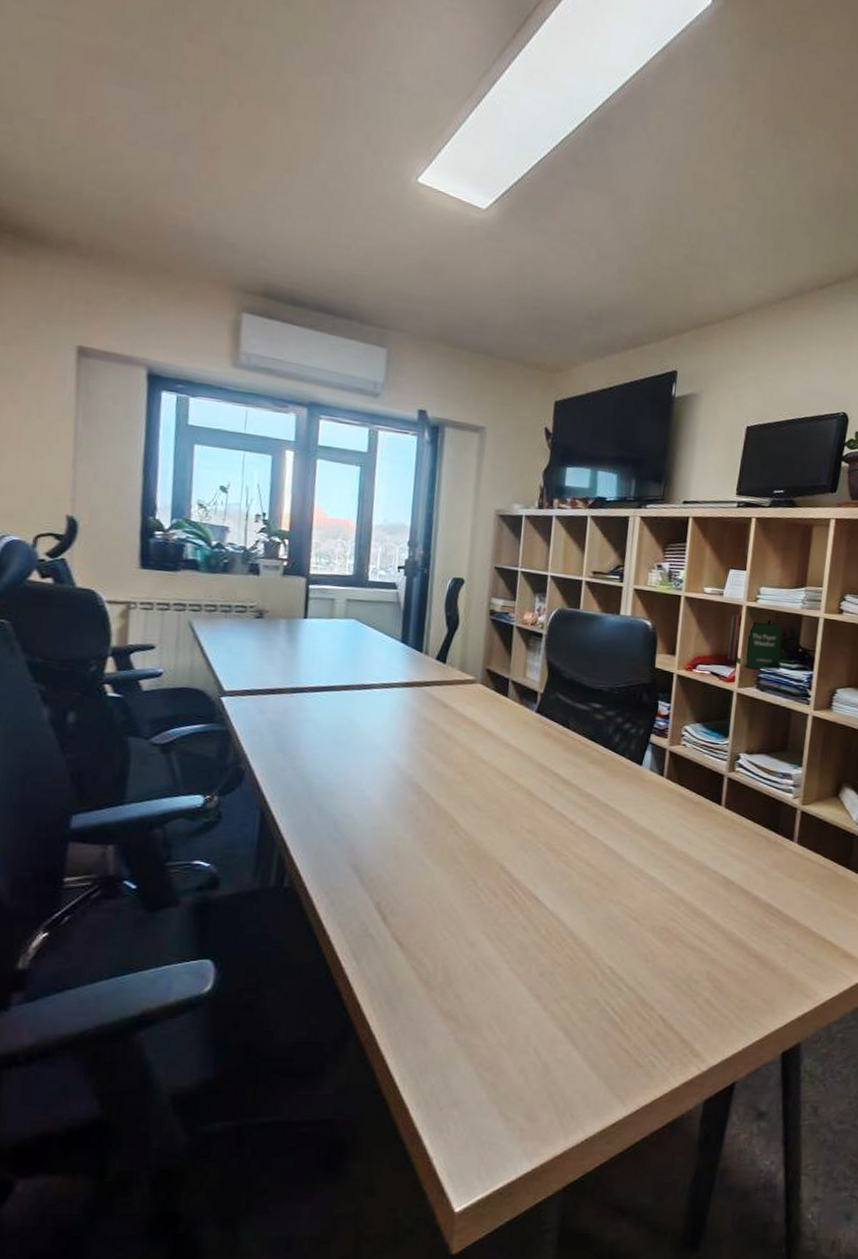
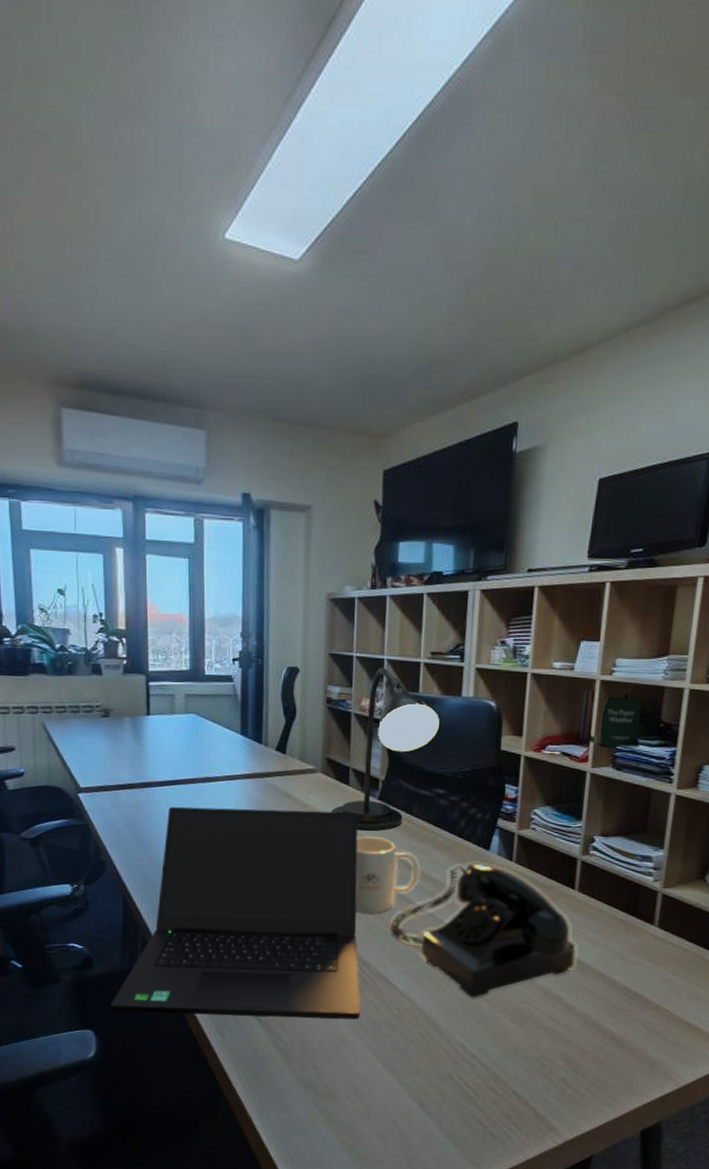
laptop: none [235,713,516,942] -> present [111,806,361,1020]
desk lamp: none [488,584,599,745] -> present [330,668,441,832]
mug: none [508,748,574,829] -> present [355,835,419,914]
telephone: none [543,778,722,916] -> present [391,863,576,997]

